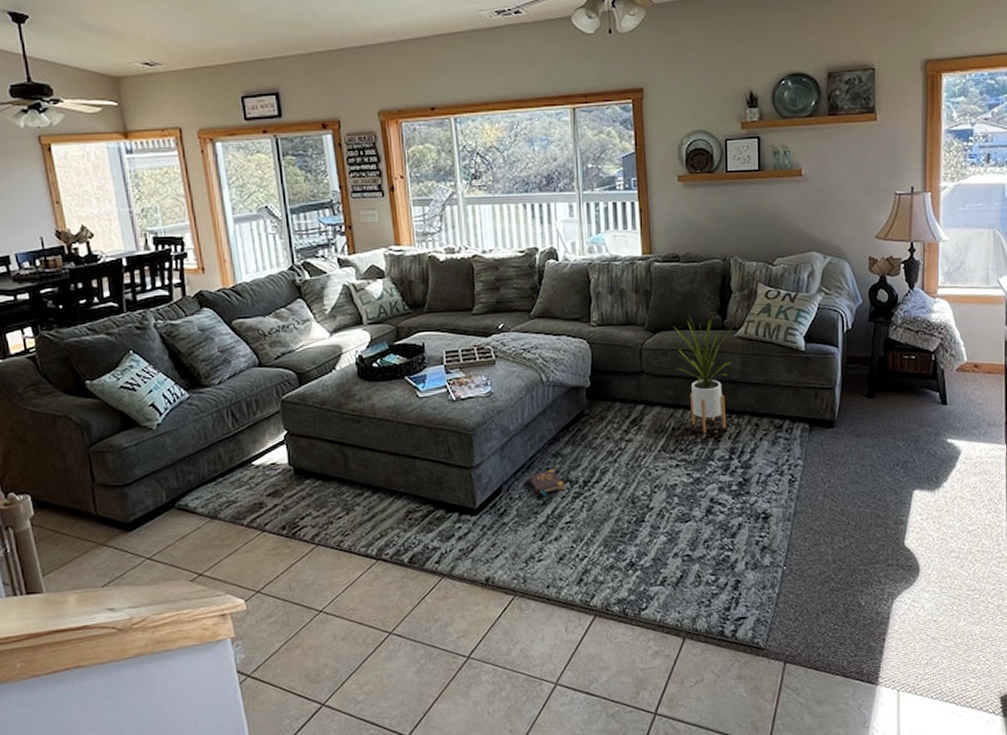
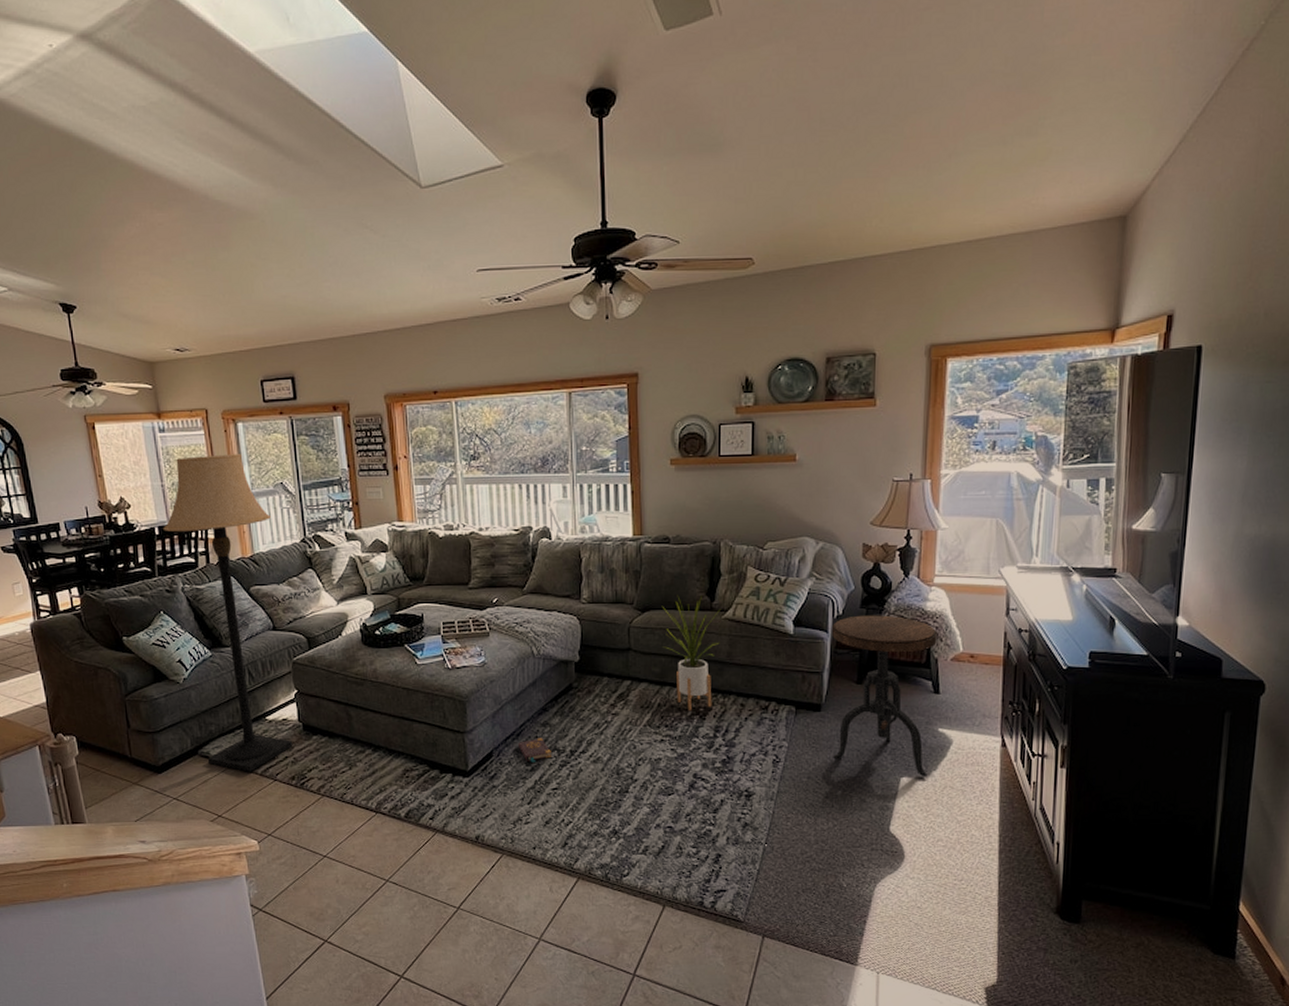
lamp: none [131,176,283,524] -> present [163,454,293,772]
side table: none [842,328,942,489] -> present [832,615,937,777]

